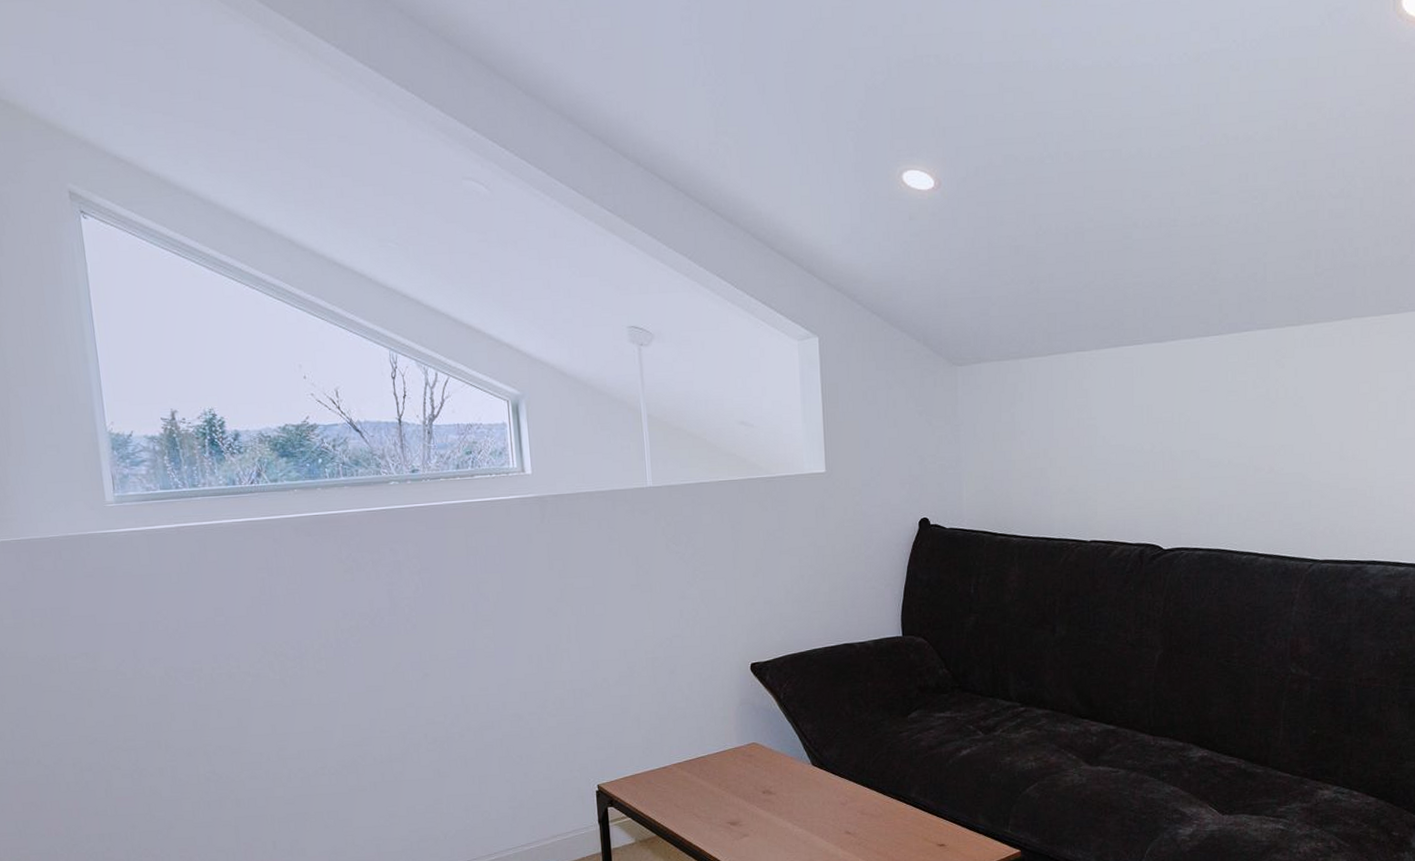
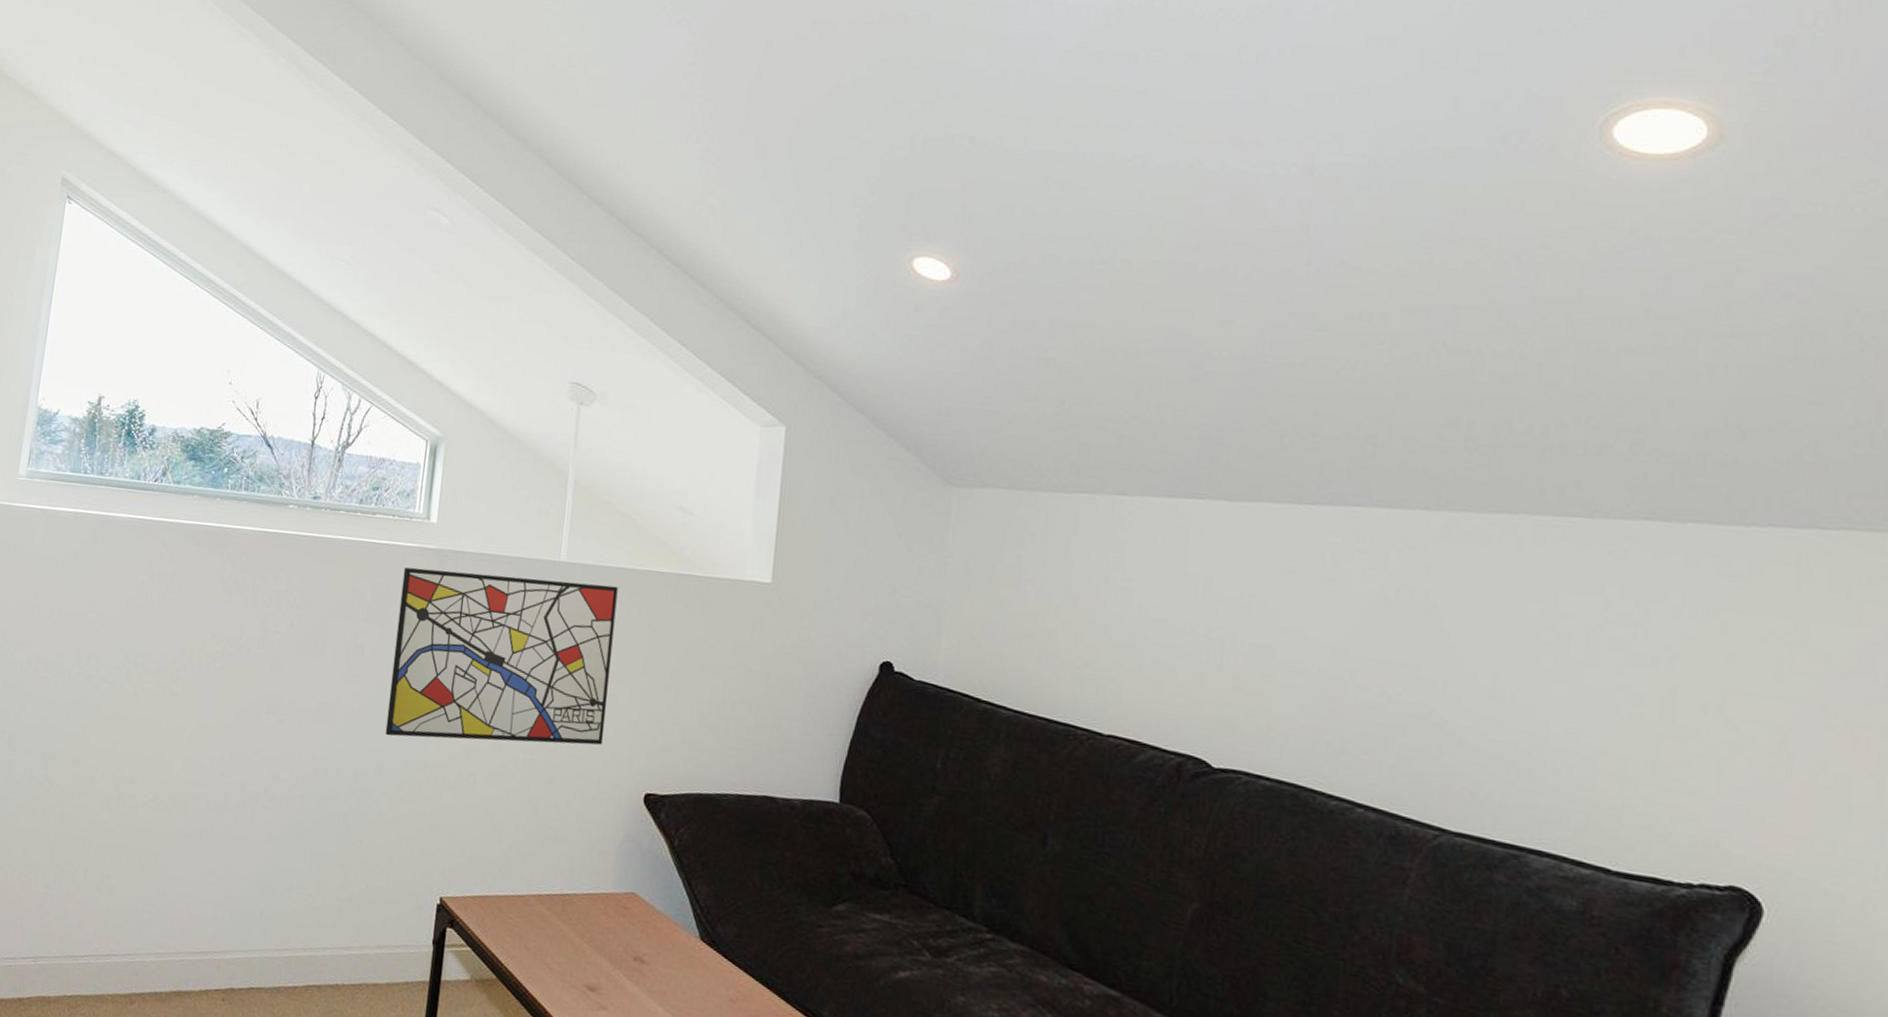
wall art: none [510,499,710,665] -> present [385,567,618,745]

